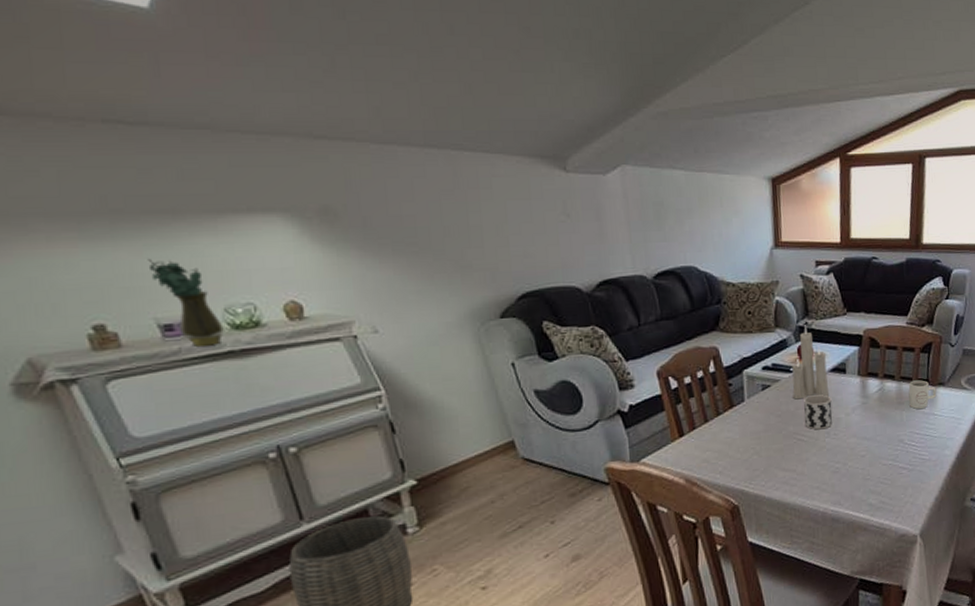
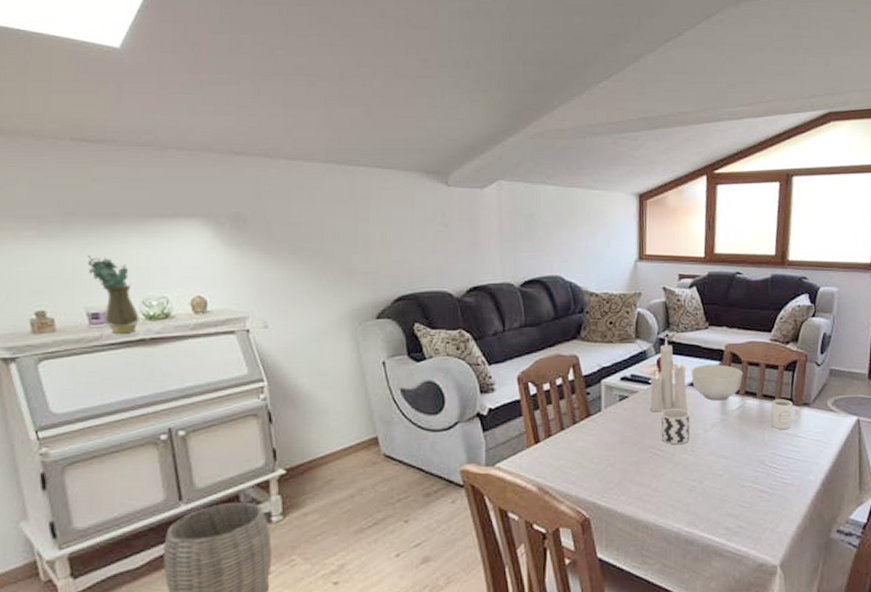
bowl: none [831,349,882,385] -> present [691,364,744,401]

